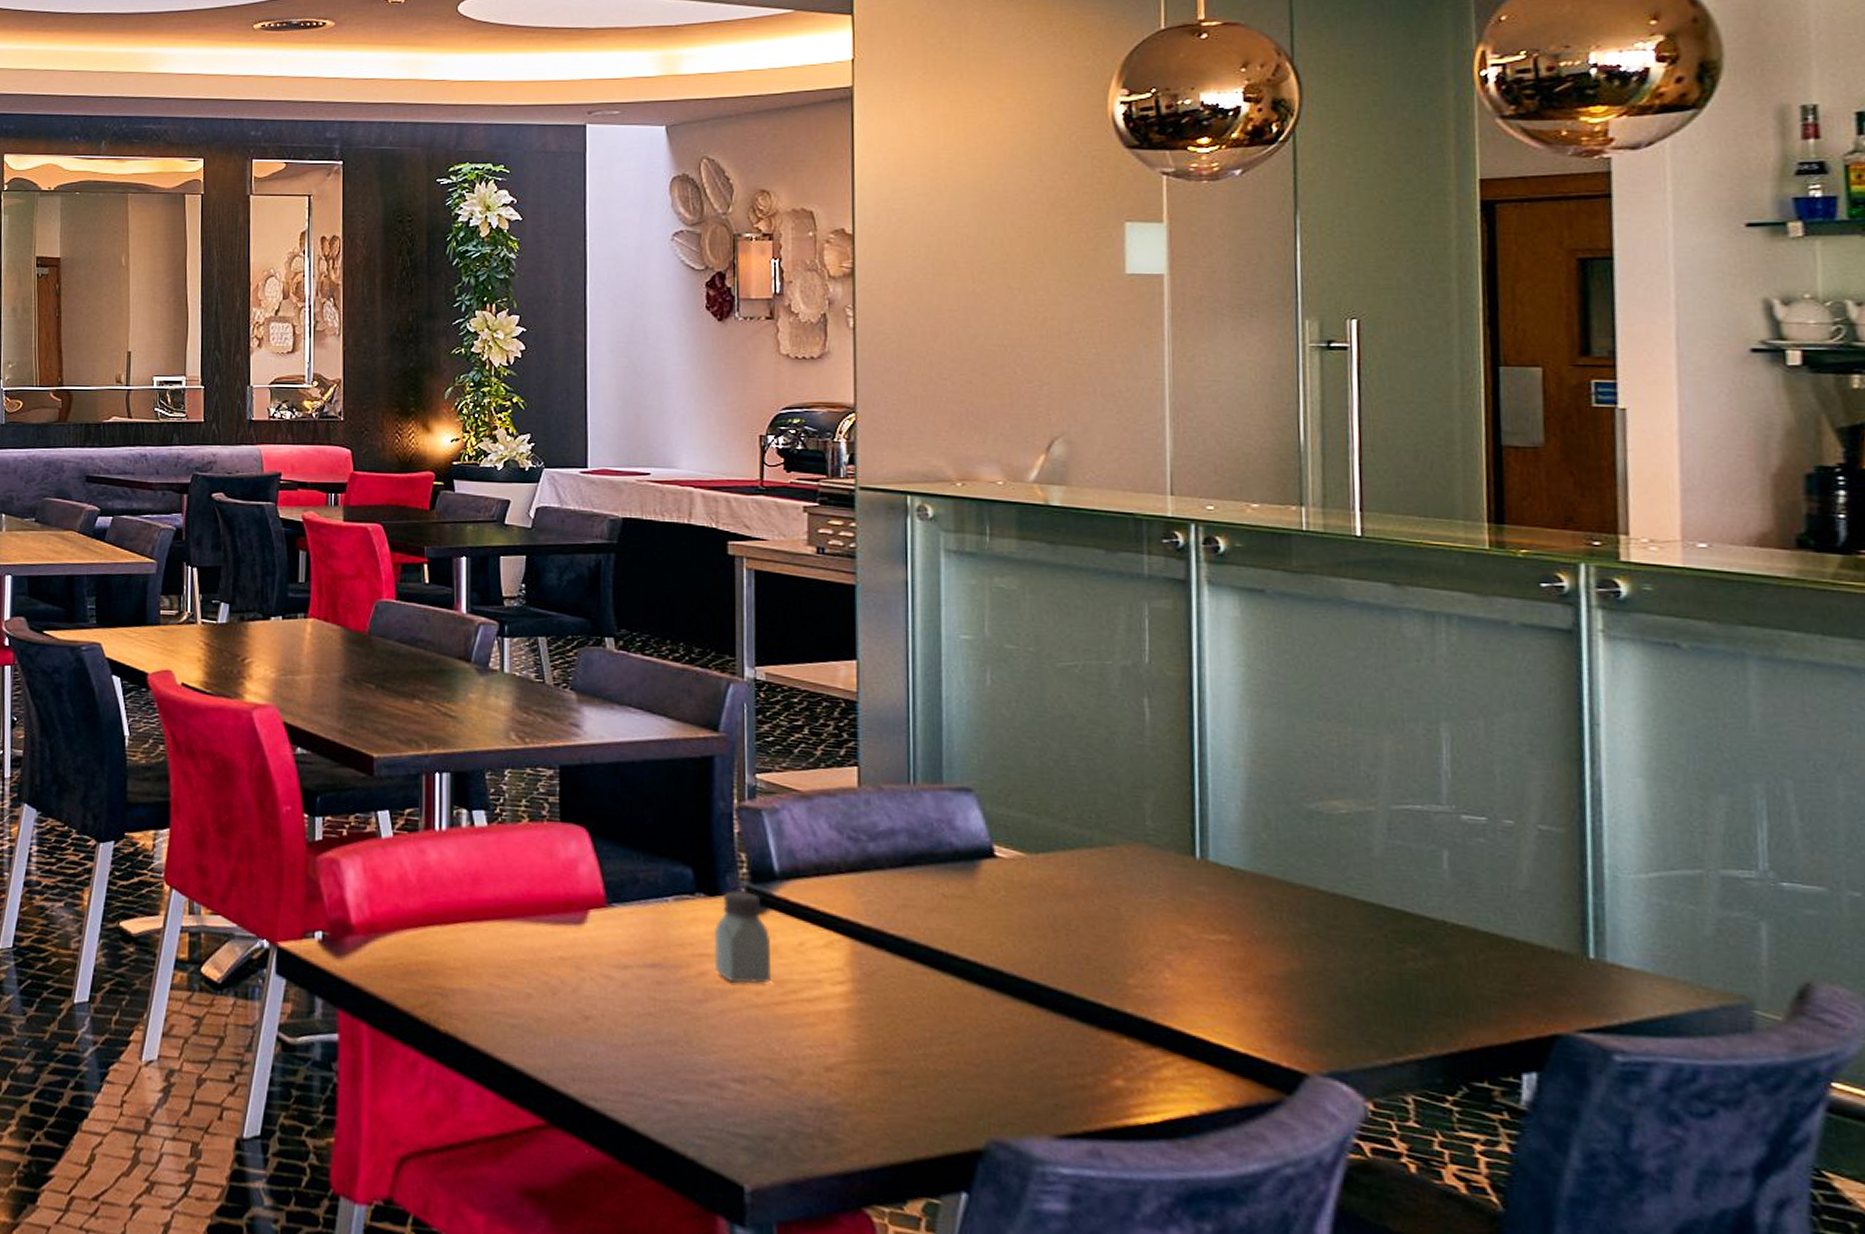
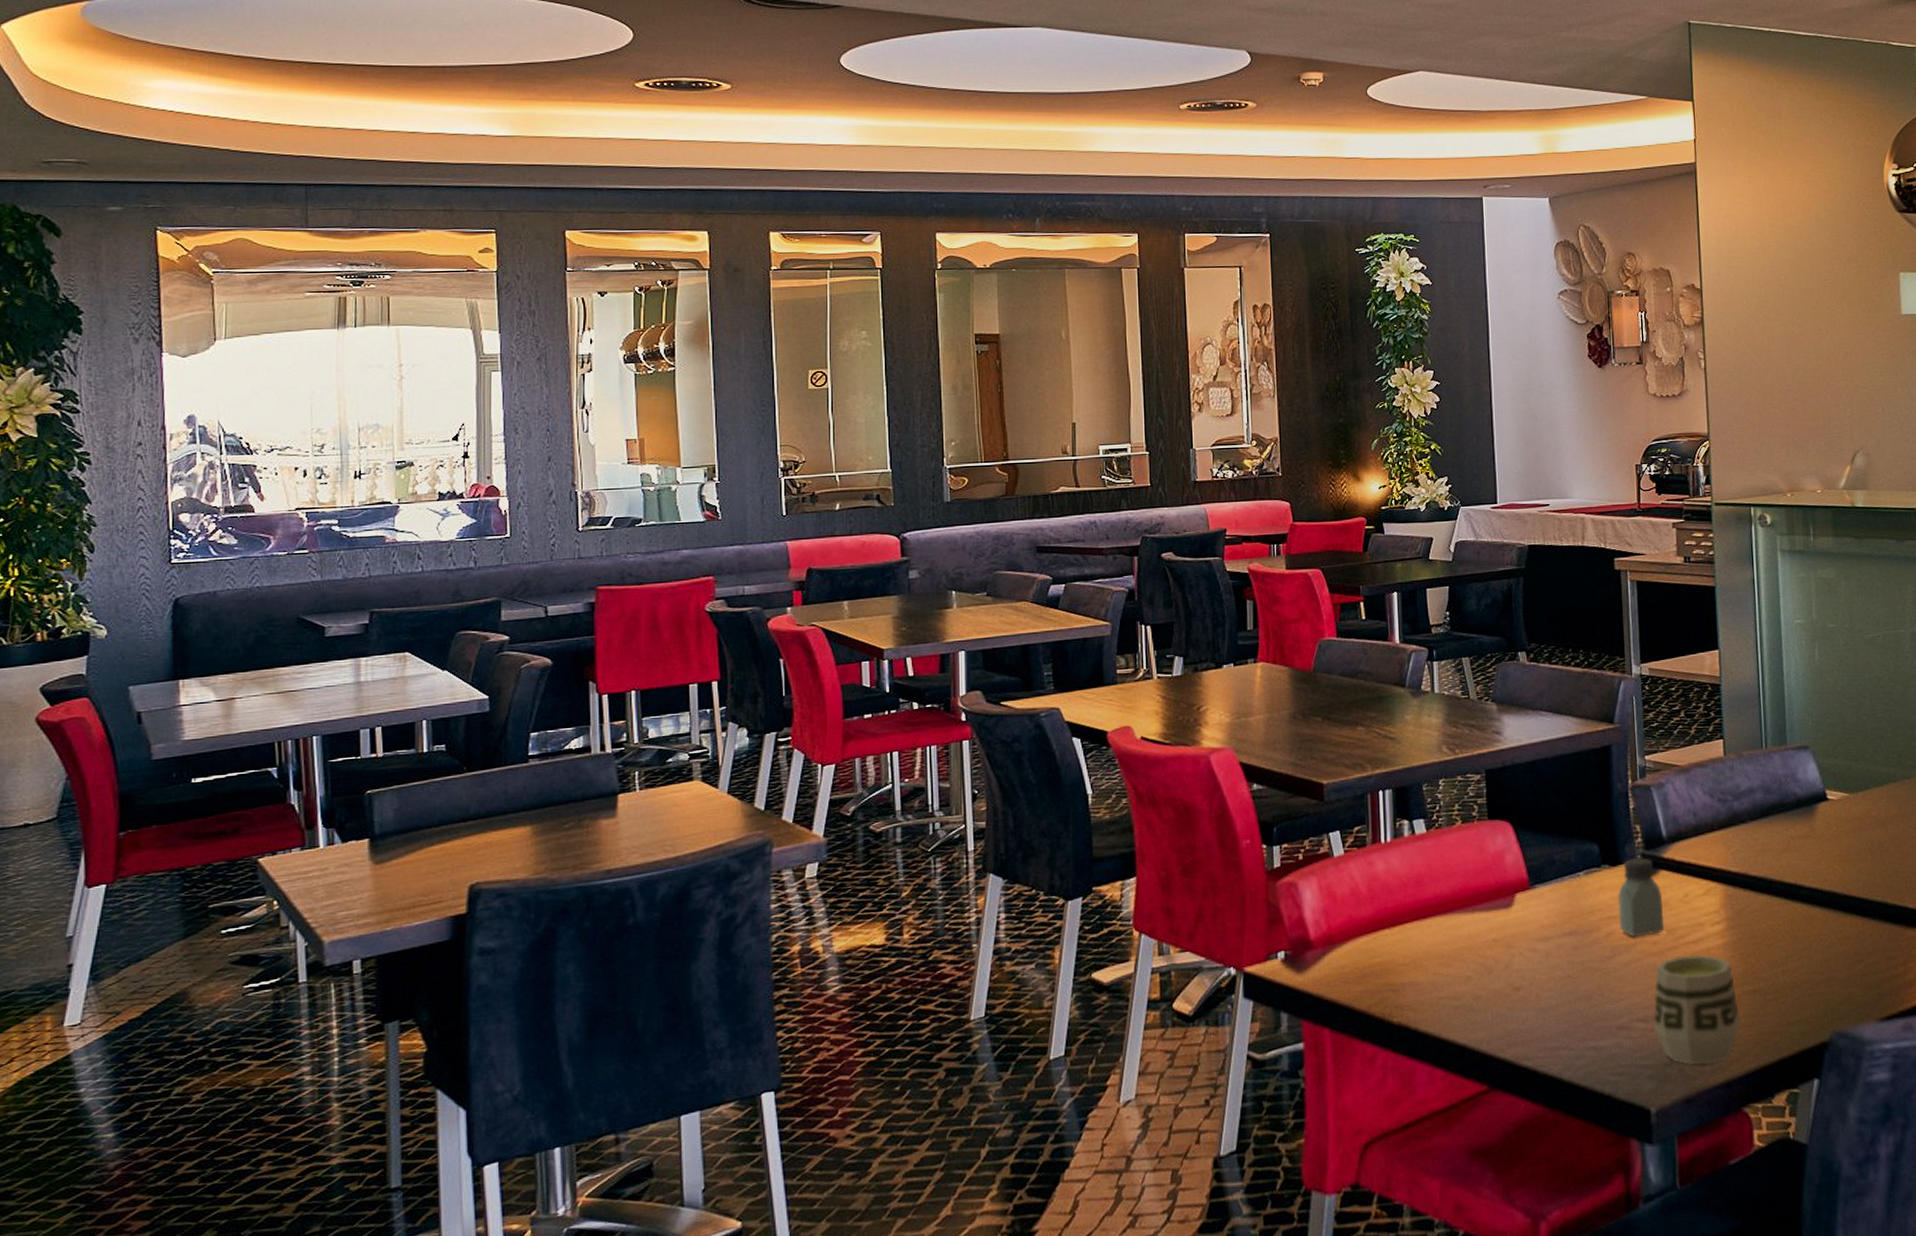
cup: none [752,1014,866,1148] -> present [1653,954,1741,1064]

